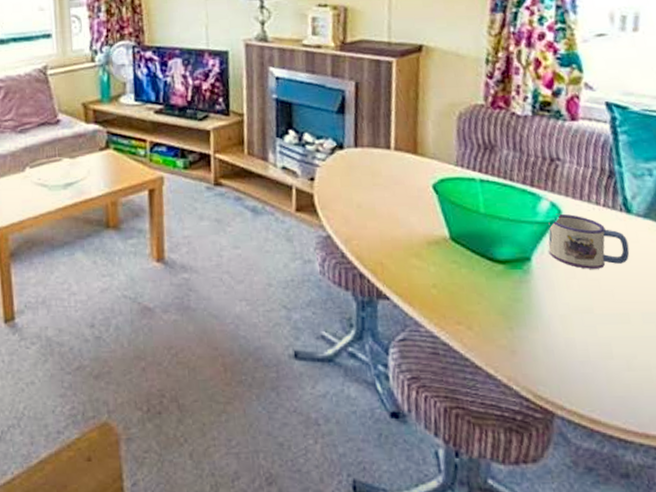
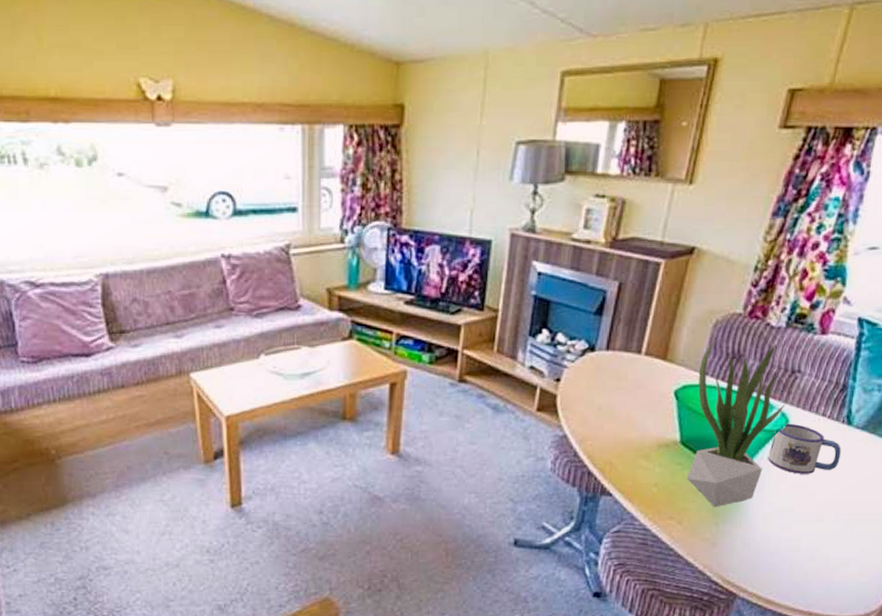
potted plant: none [453,133,554,310] -> present [686,341,786,508]

